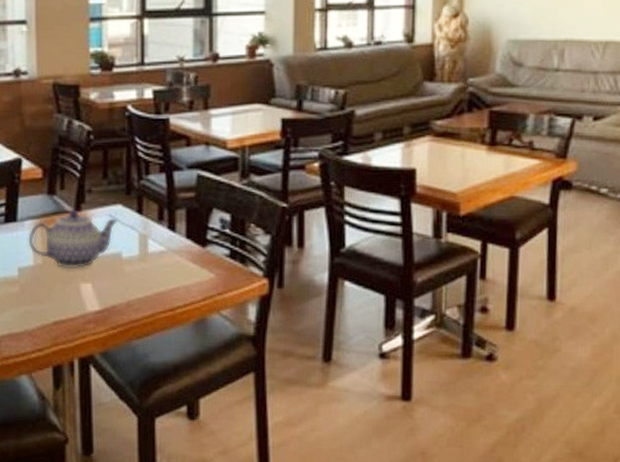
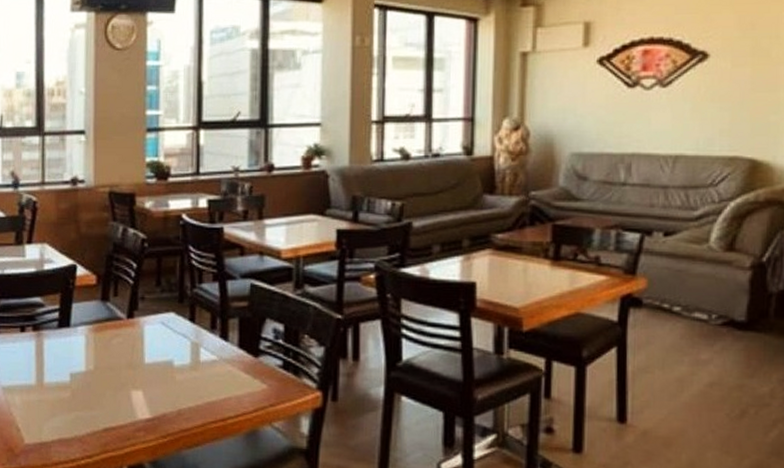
teapot: present [28,209,118,269] -> none [80,316,170,376]

